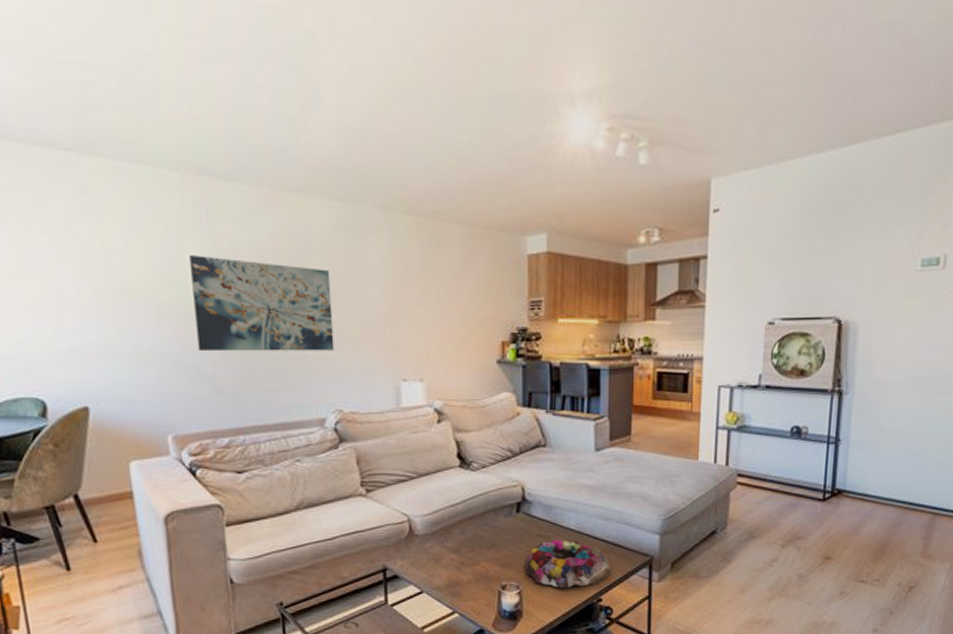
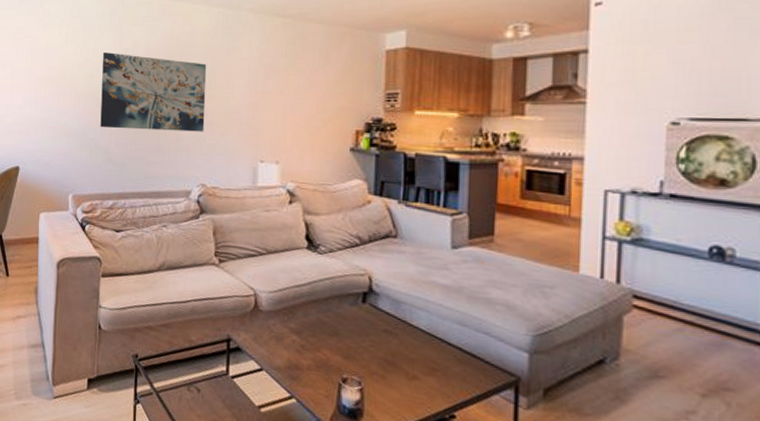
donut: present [524,539,611,589] -> none [368,338,468,398]

